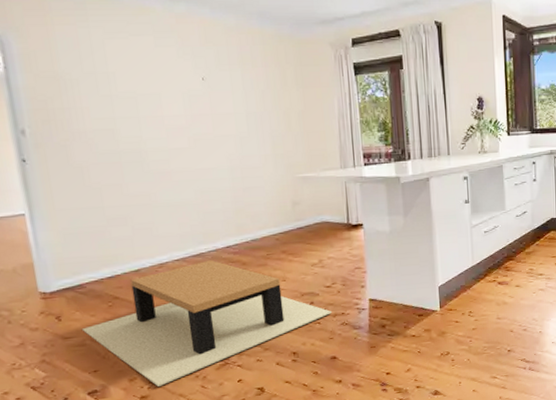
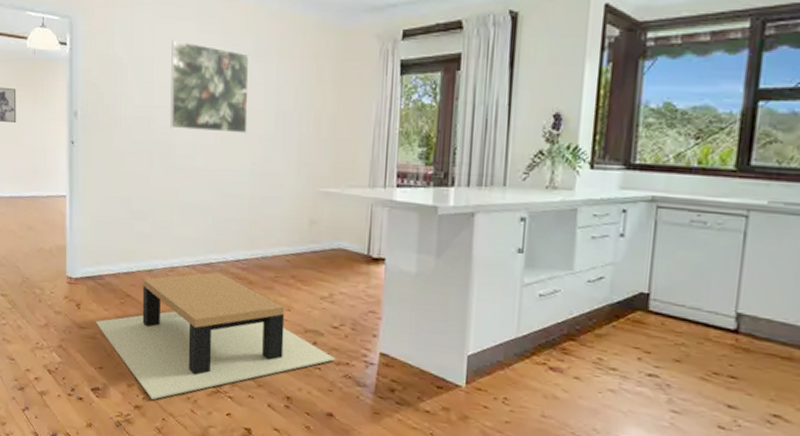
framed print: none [126,54,220,137] -> present [170,39,250,134]

